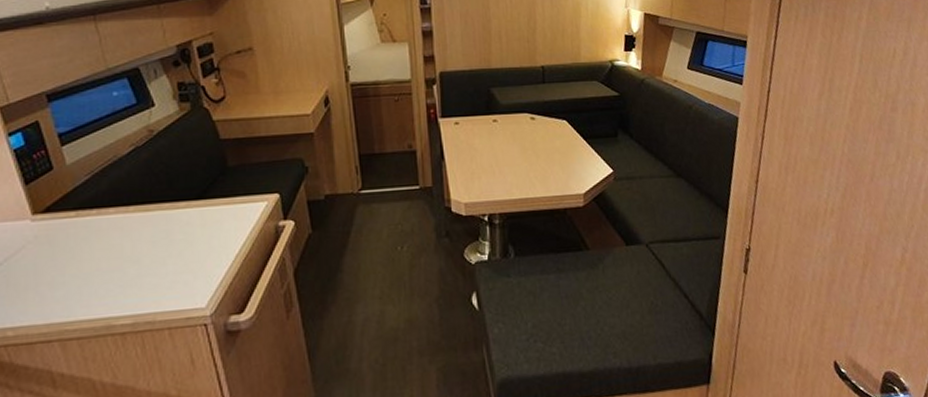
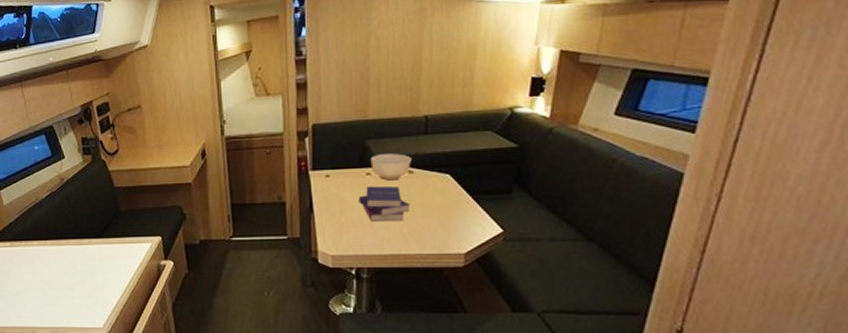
book: none [487,132,535,168] -> present [358,185,411,223]
bowl: none [496,101,533,127] -> present [370,153,411,181]

